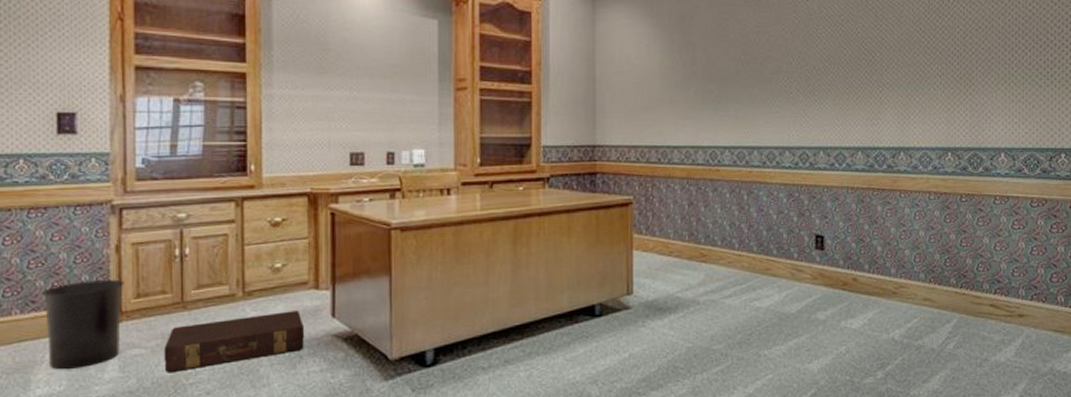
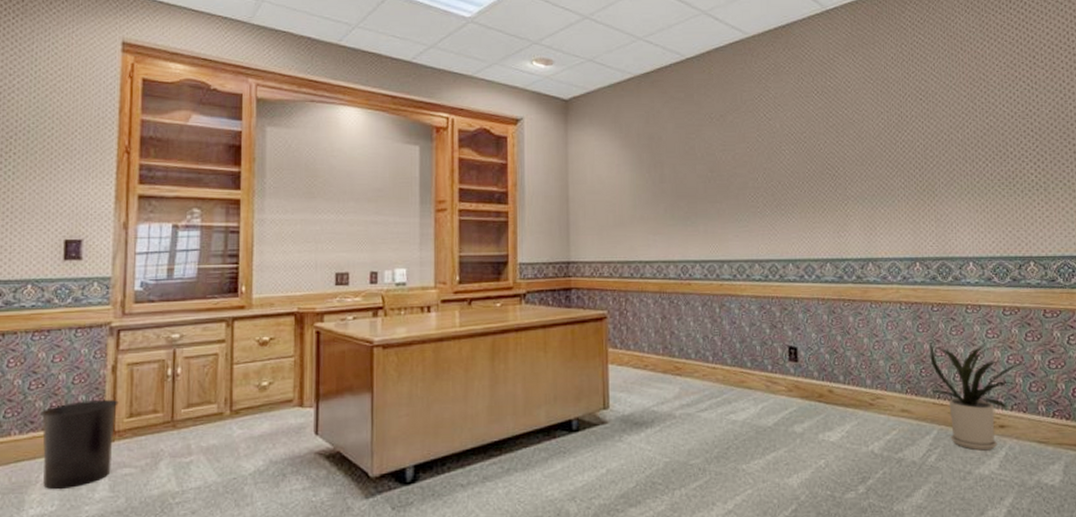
briefcase: present [163,311,305,373] -> none [152,429,289,493]
house plant: none [952,233,1049,339] -> present [929,343,1026,451]

